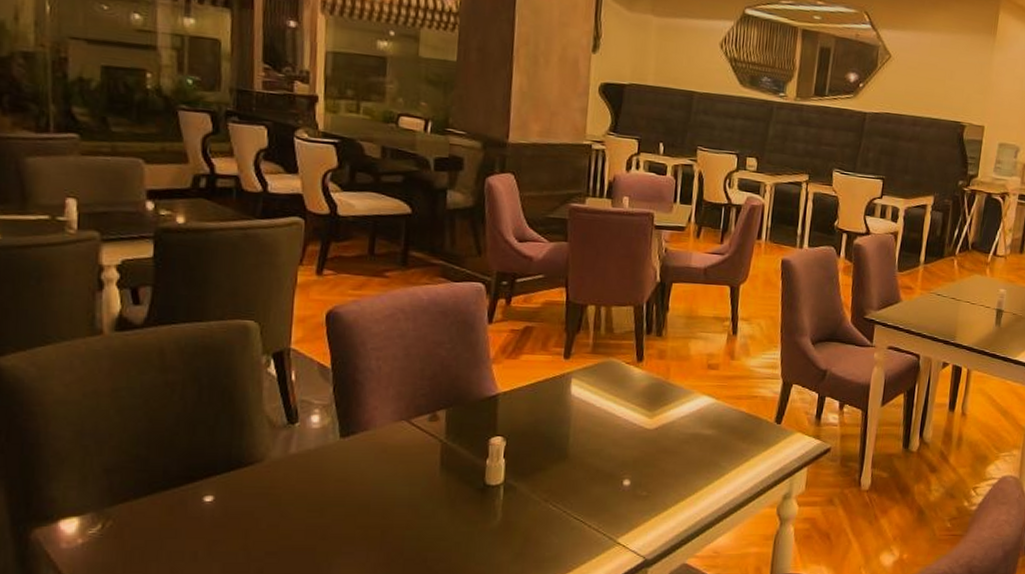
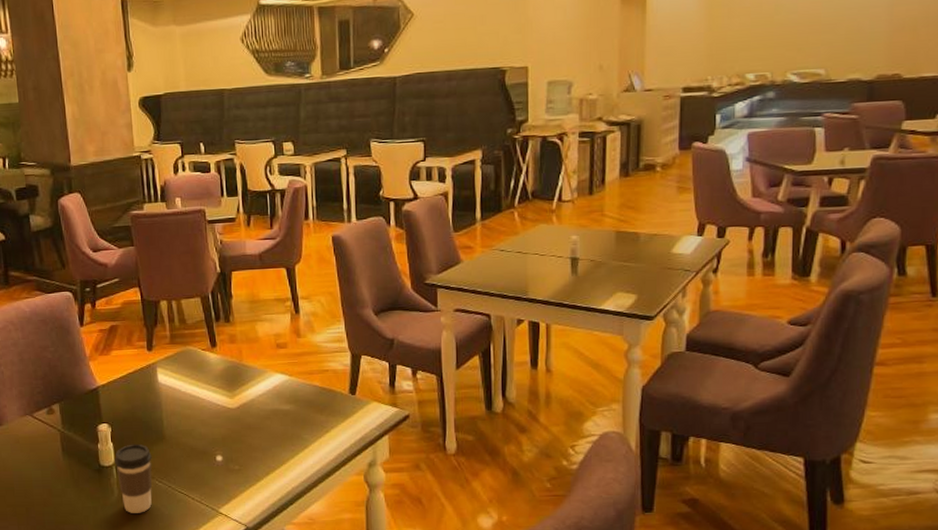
coffee cup: none [504,461,550,541] -> present [115,444,153,513]

